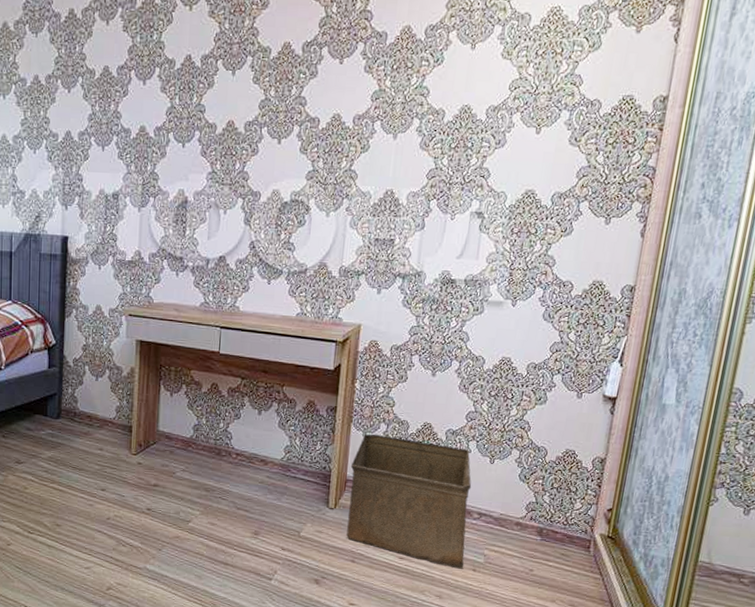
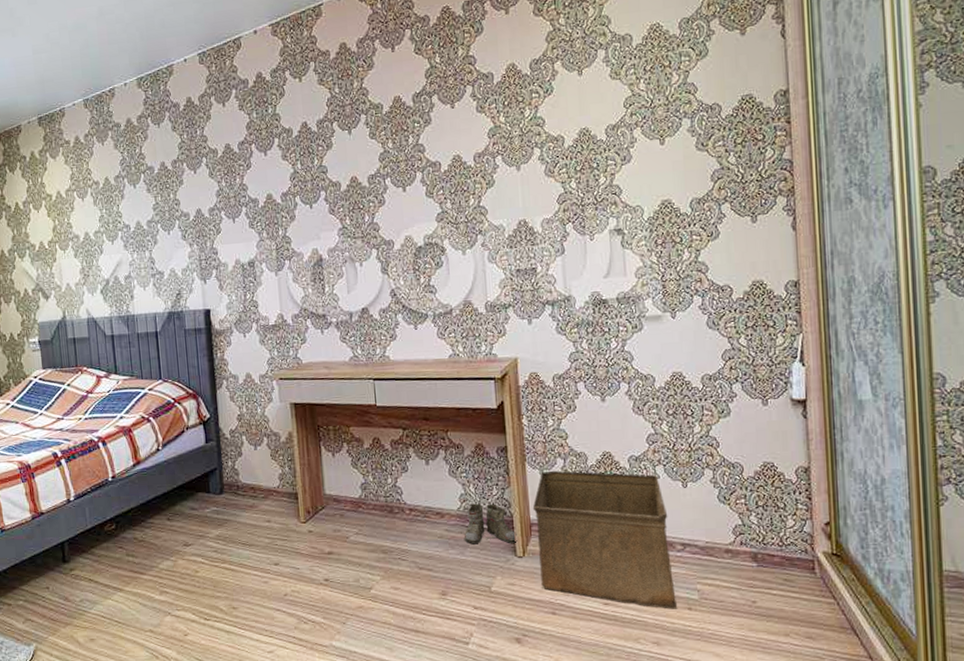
boots: none [280,455,332,496] -> present [461,503,517,545]

